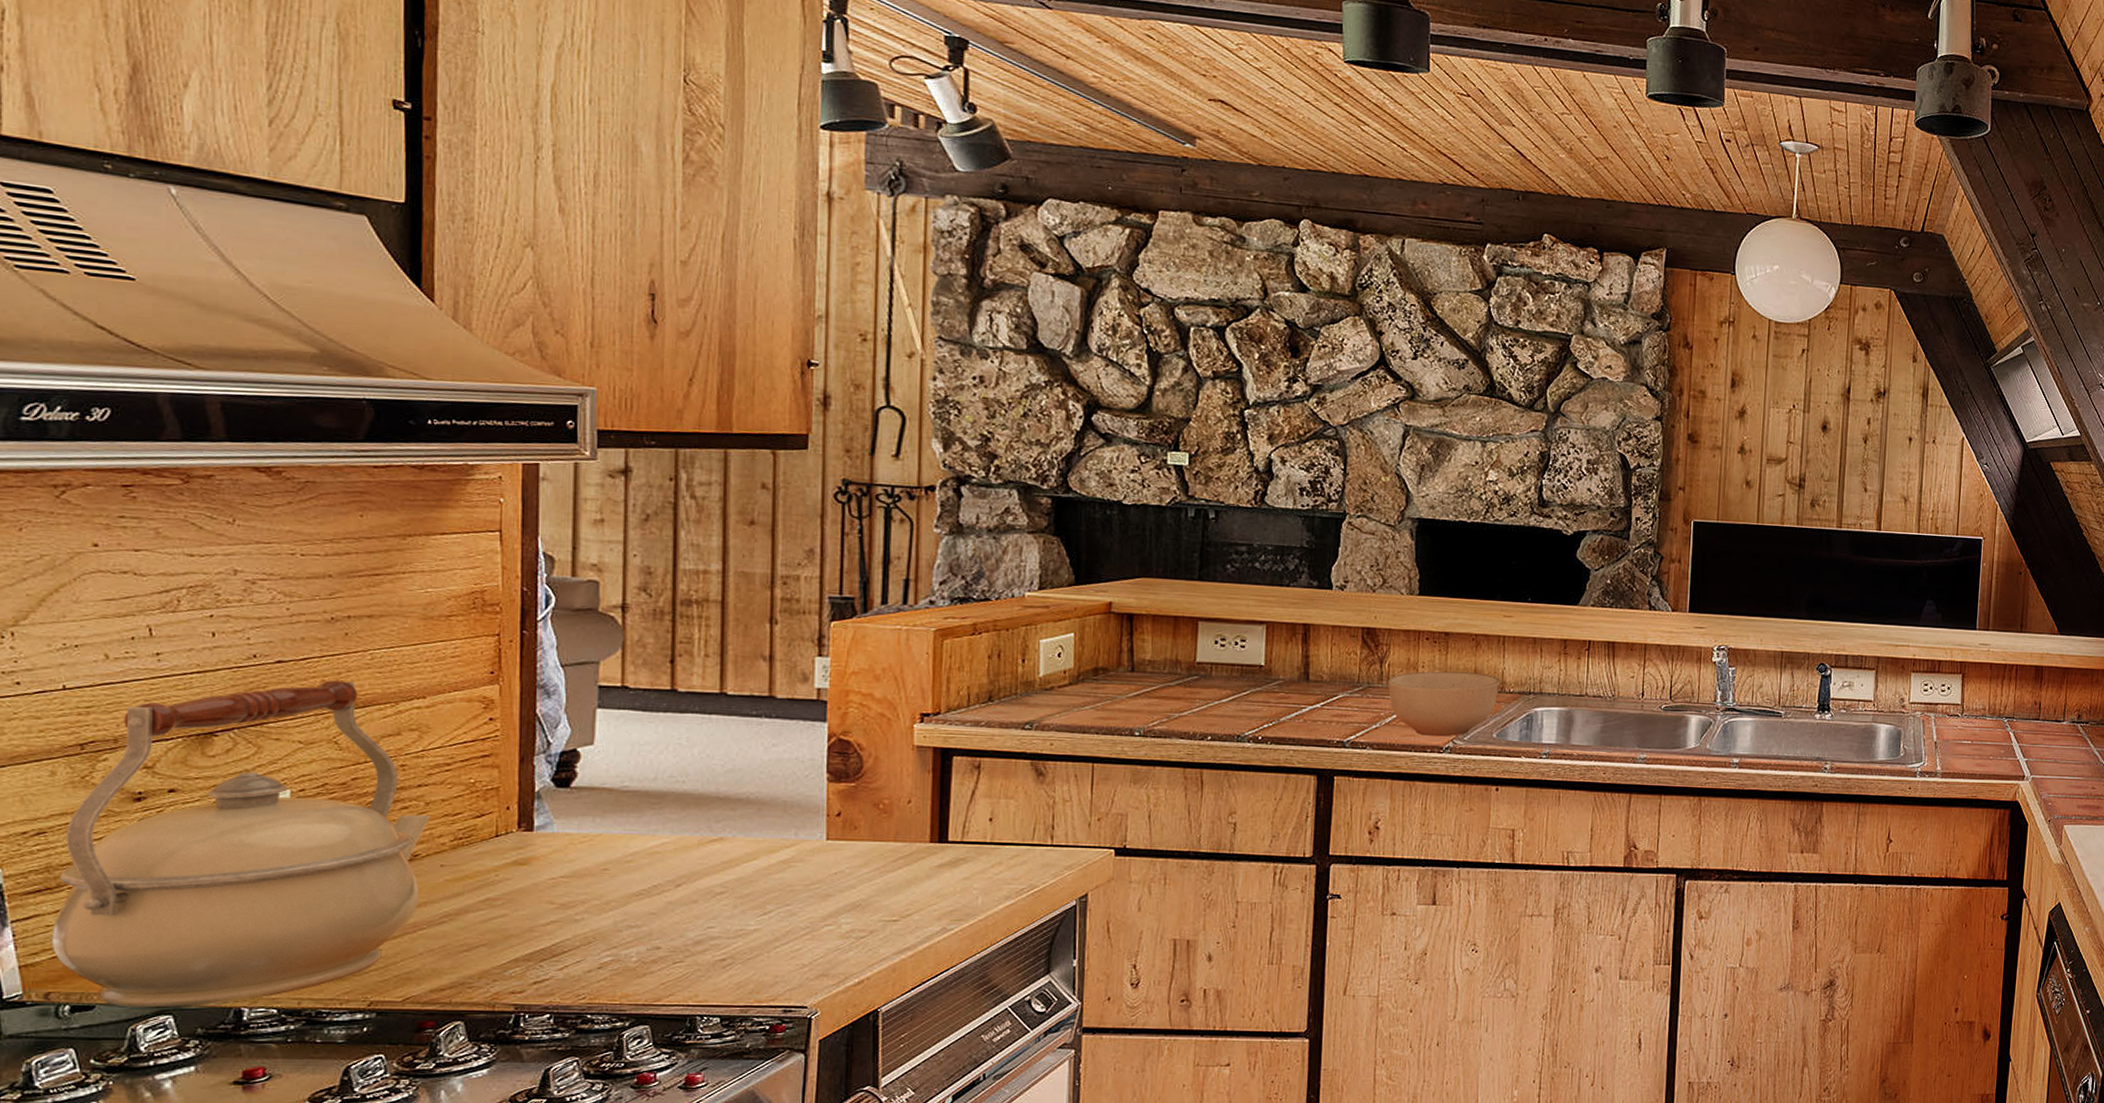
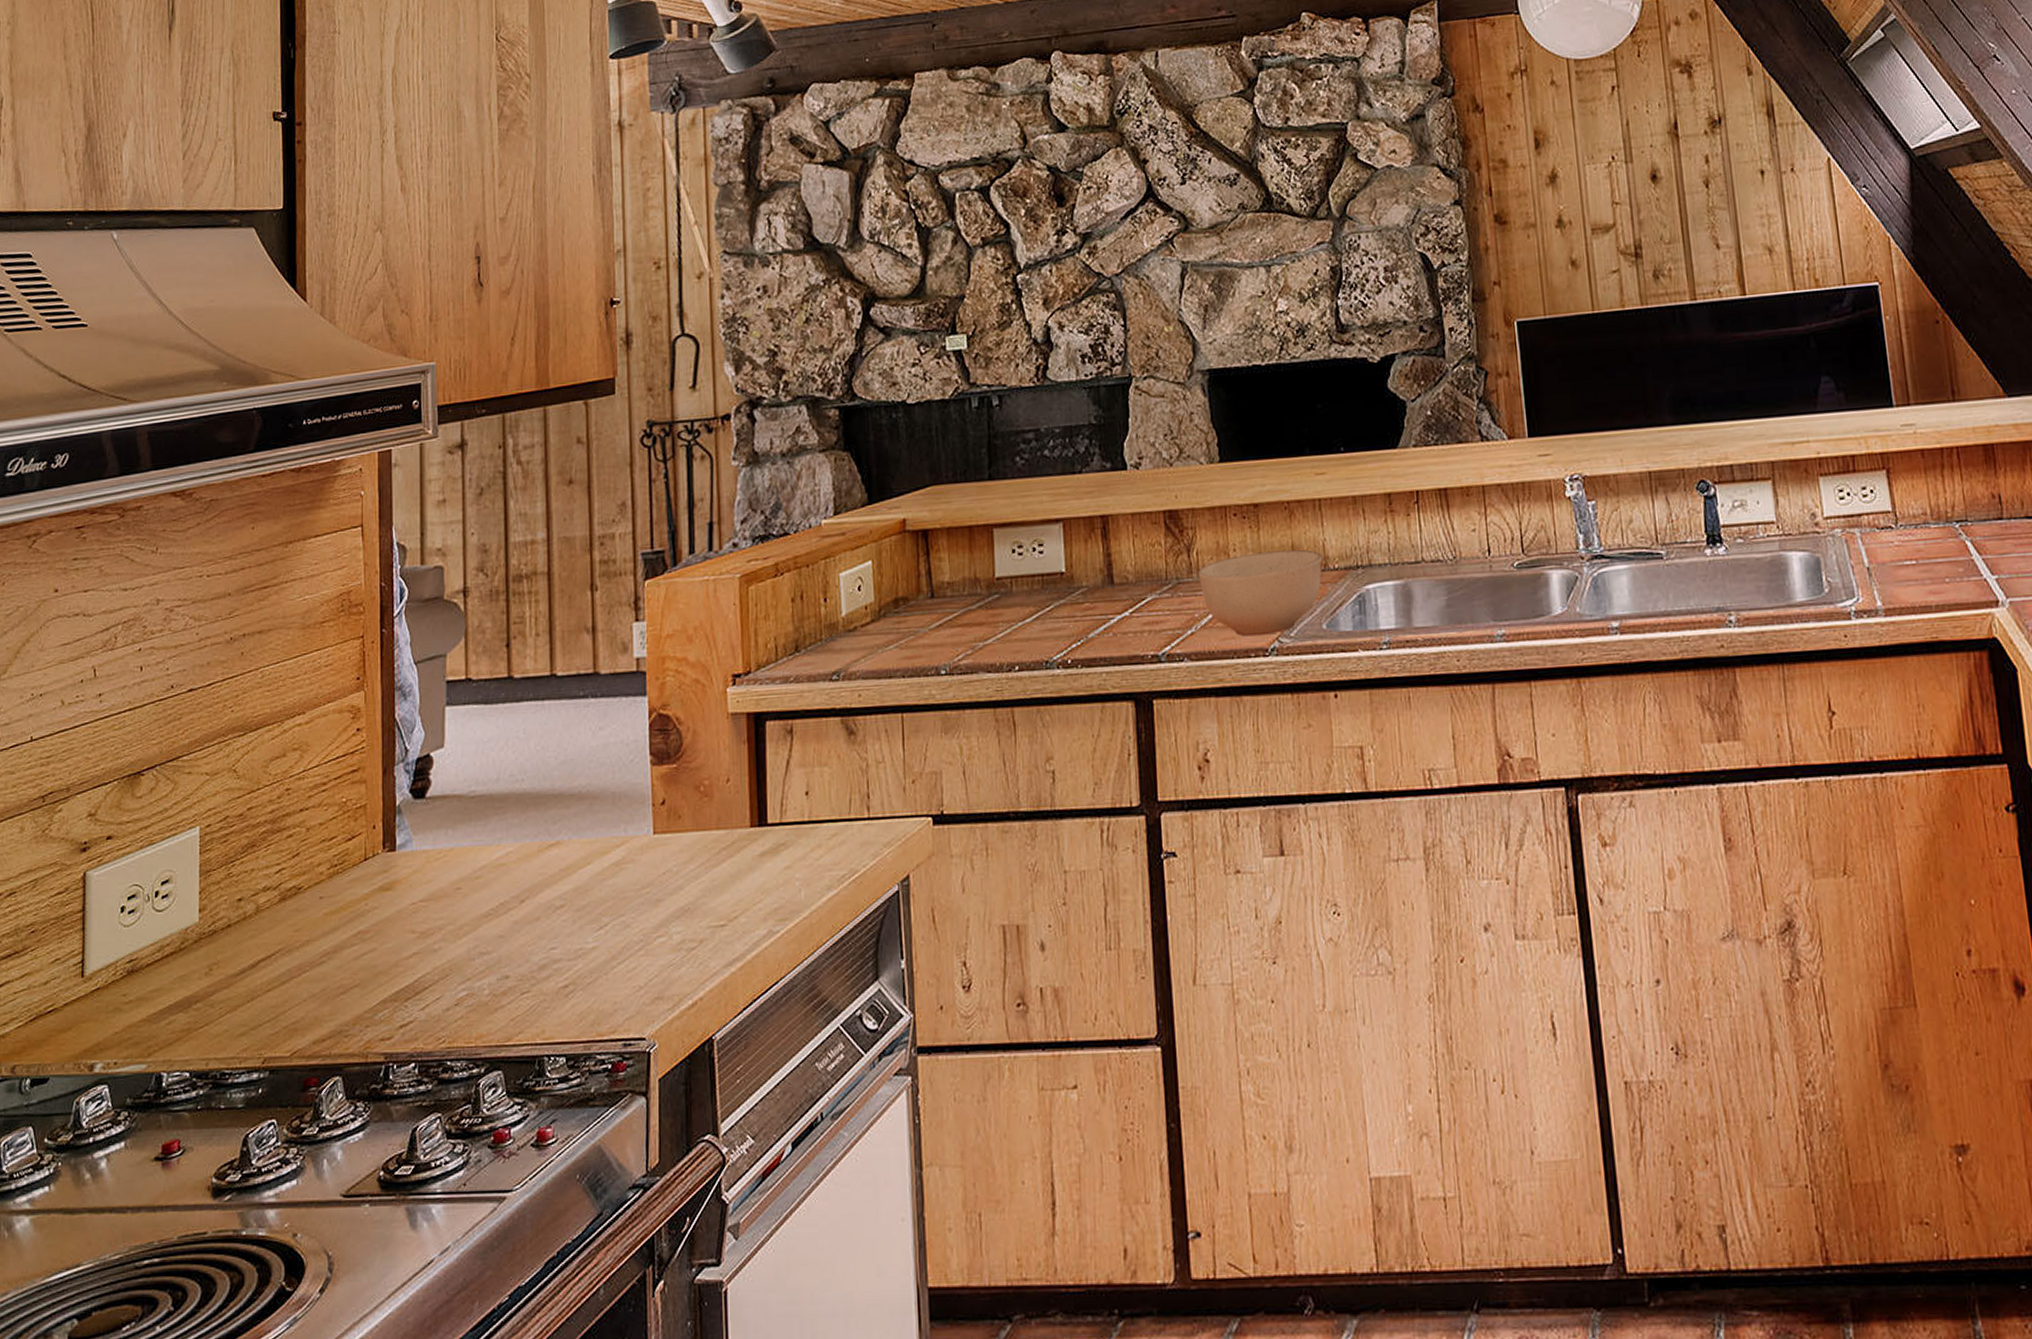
kettle: present [51,680,430,1009] -> none [17,703,311,1079]

